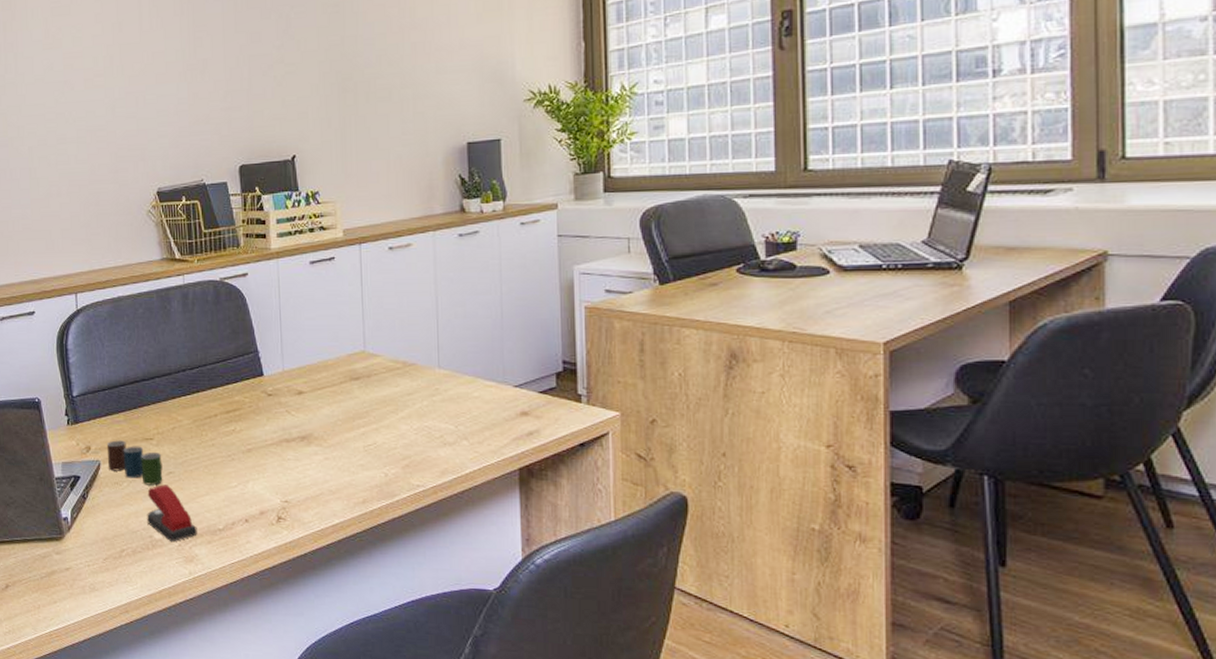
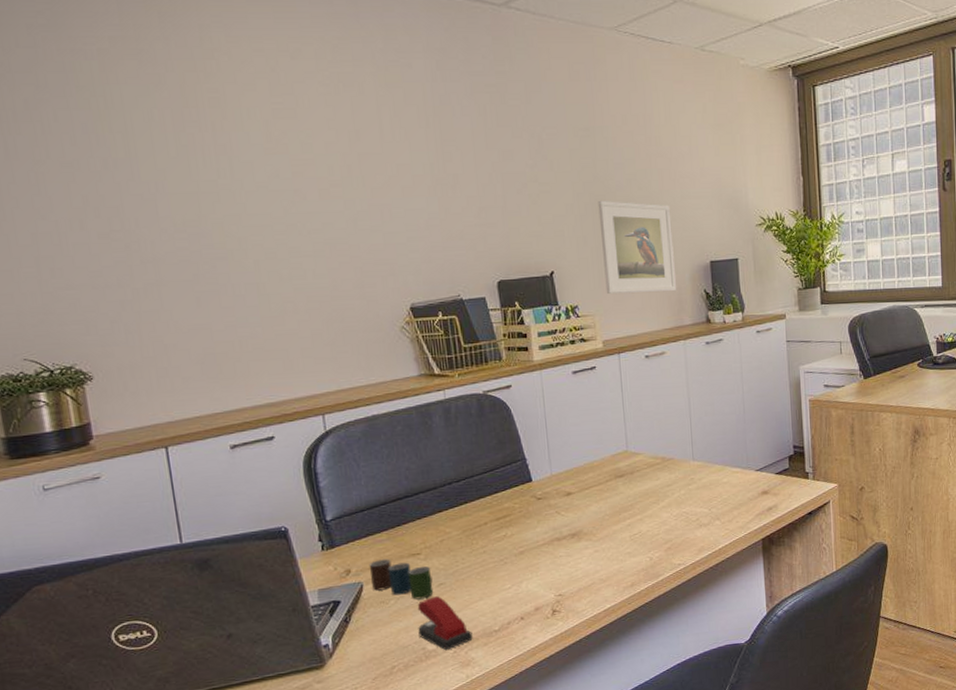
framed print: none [344,79,428,180] -> present [598,200,677,294]

